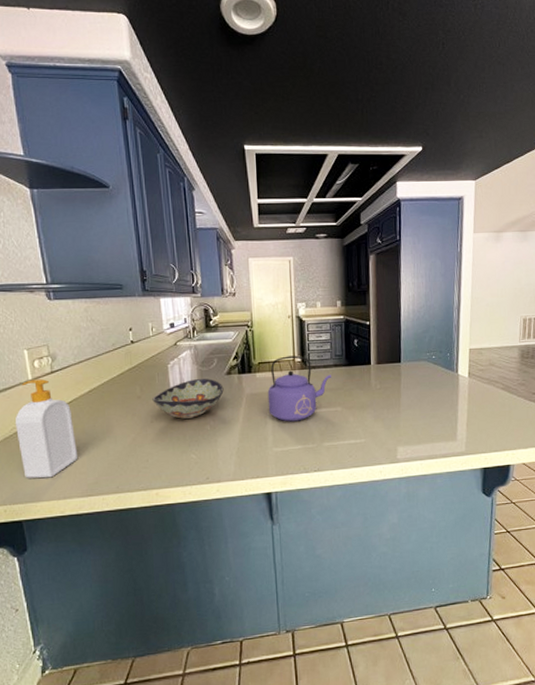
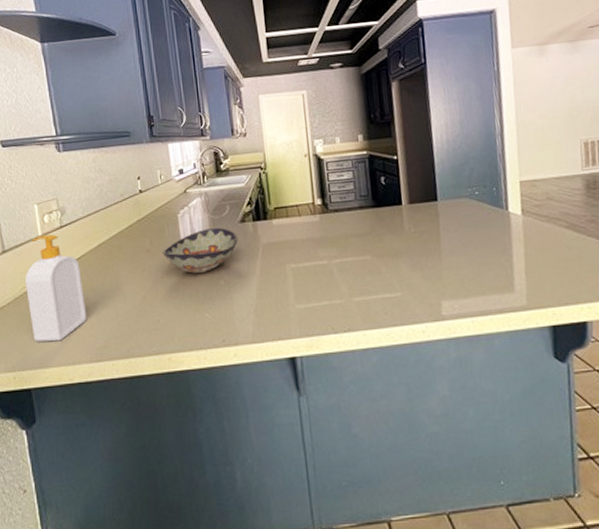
kettle: present [267,355,331,422] -> none [286,198,357,274]

